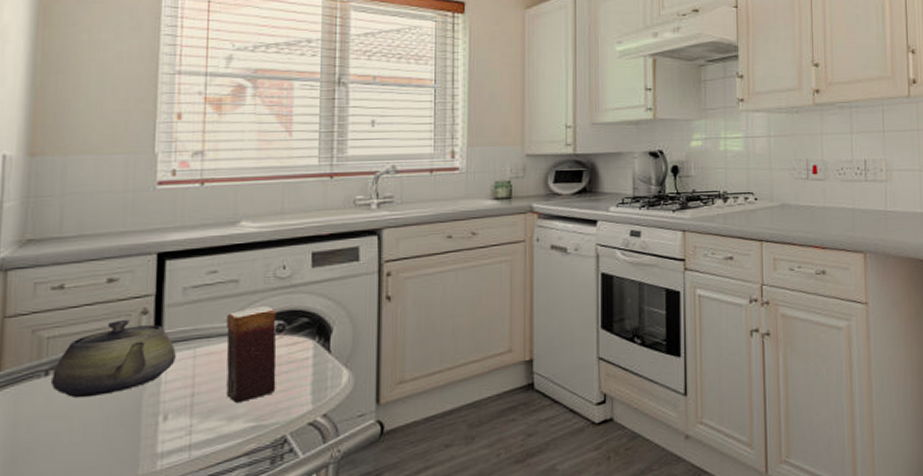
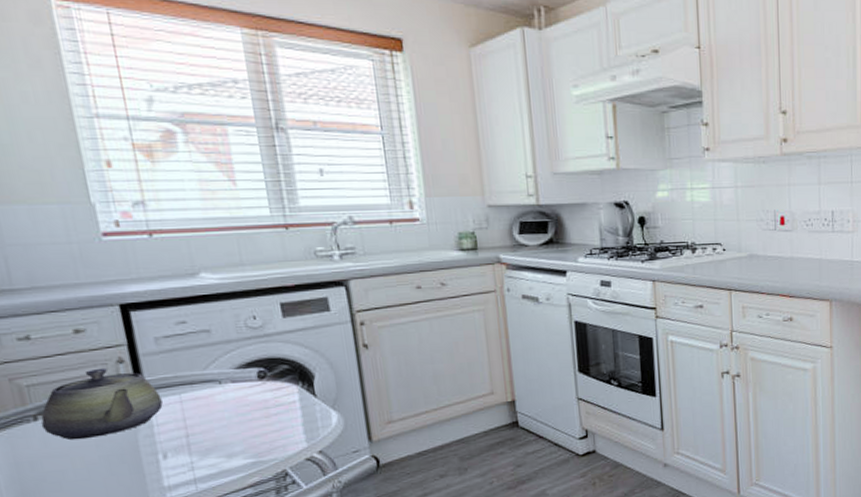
candle: present [226,306,277,402] -> none [205,354,269,442]

